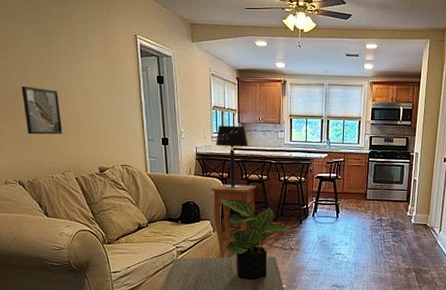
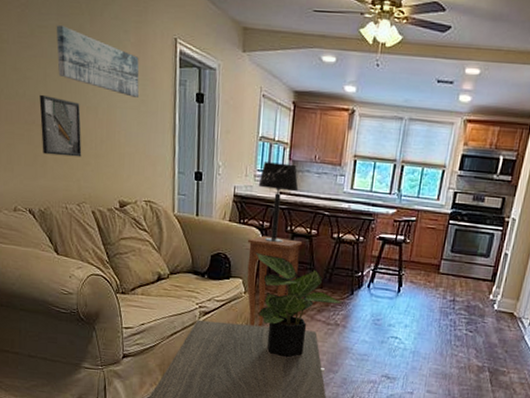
wall art: none [32,30,108,83] -> present [56,25,139,97]

